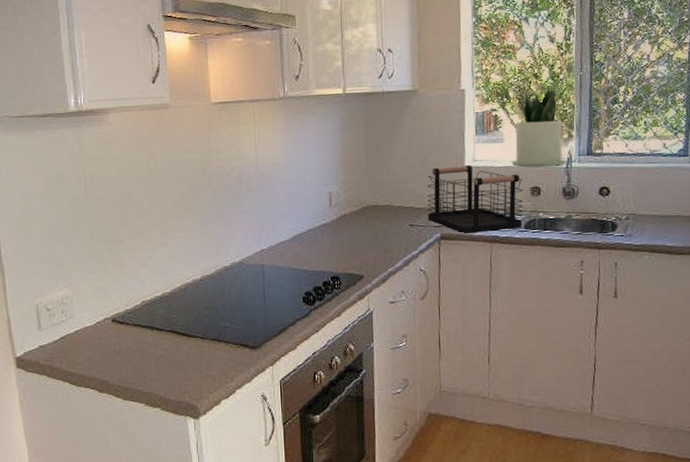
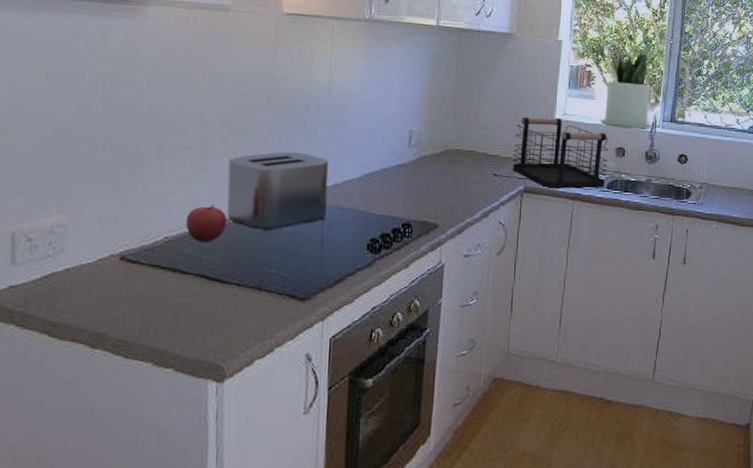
fruit: none [156,272,188,304] -> present [185,205,228,242]
toaster: none [183,222,266,292] -> present [226,151,329,232]

